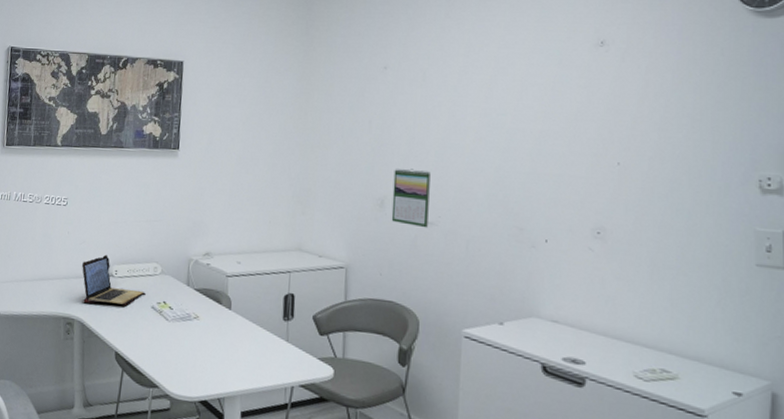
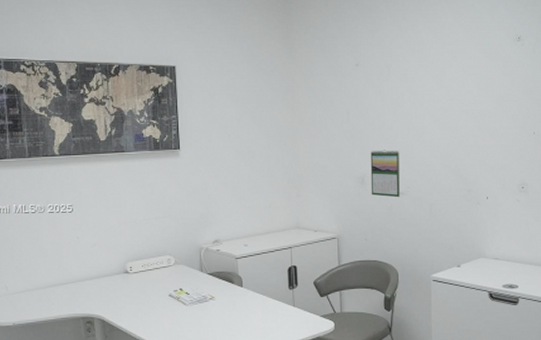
laptop: present [81,254,146,306] -> none [95,253,162,300]

